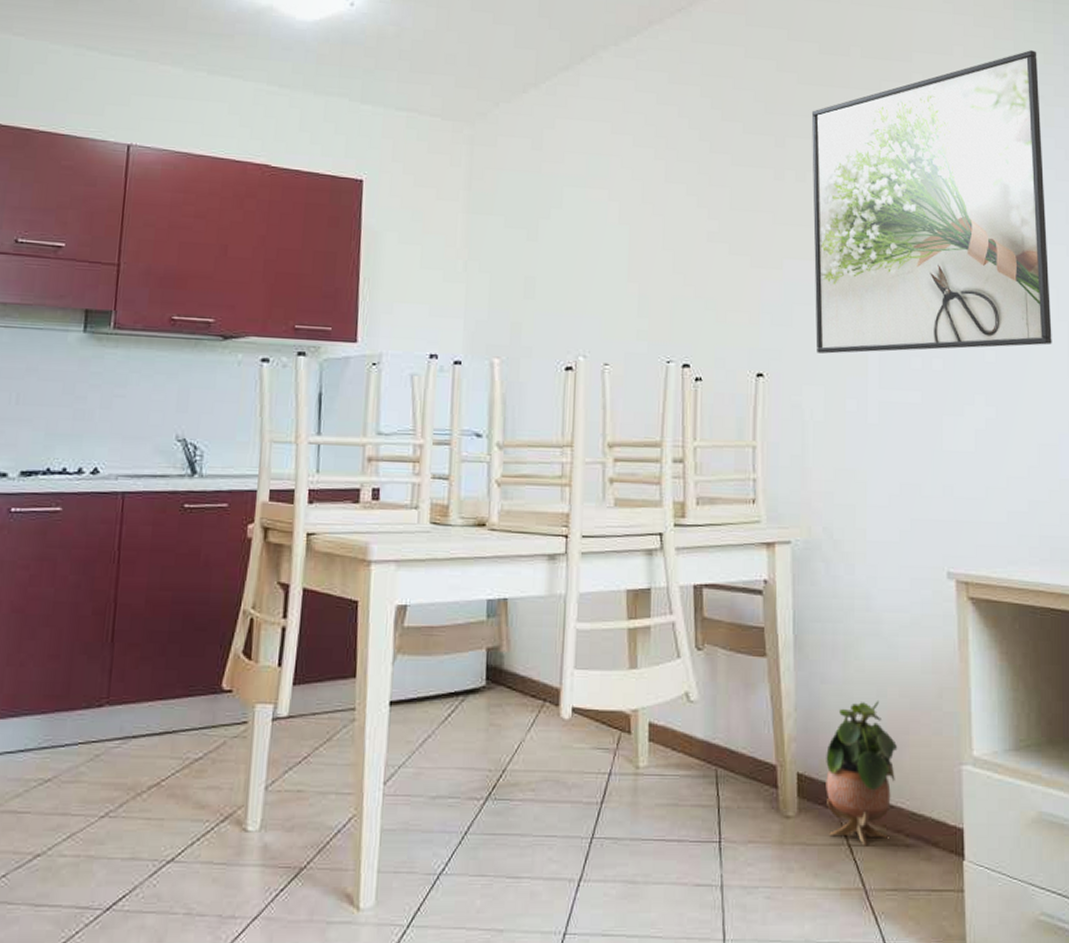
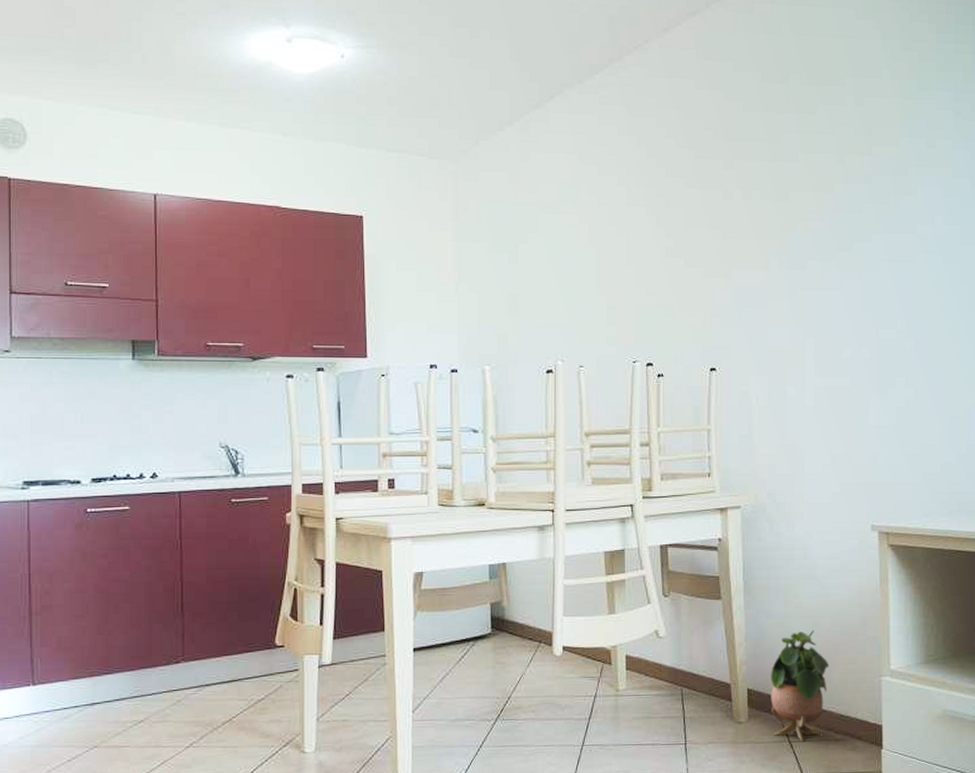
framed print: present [811,50,1052,354] -> none [755,70,964,348]

